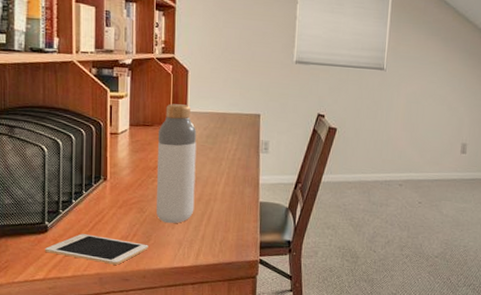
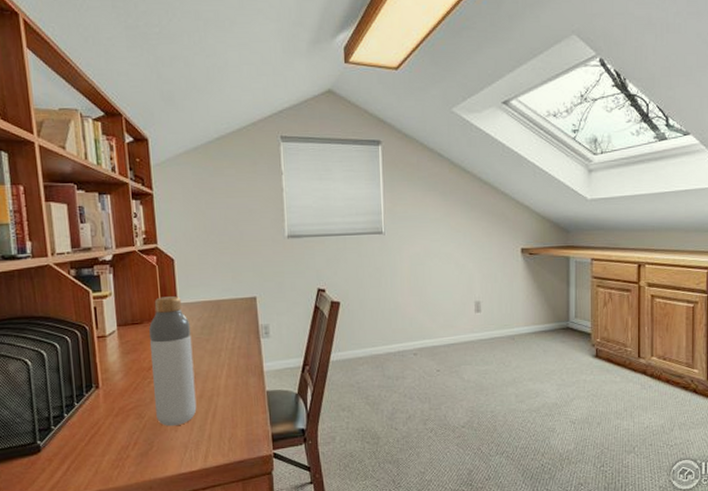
cell phone: present [44,234,148,265] -> none [39,449,152,479]

